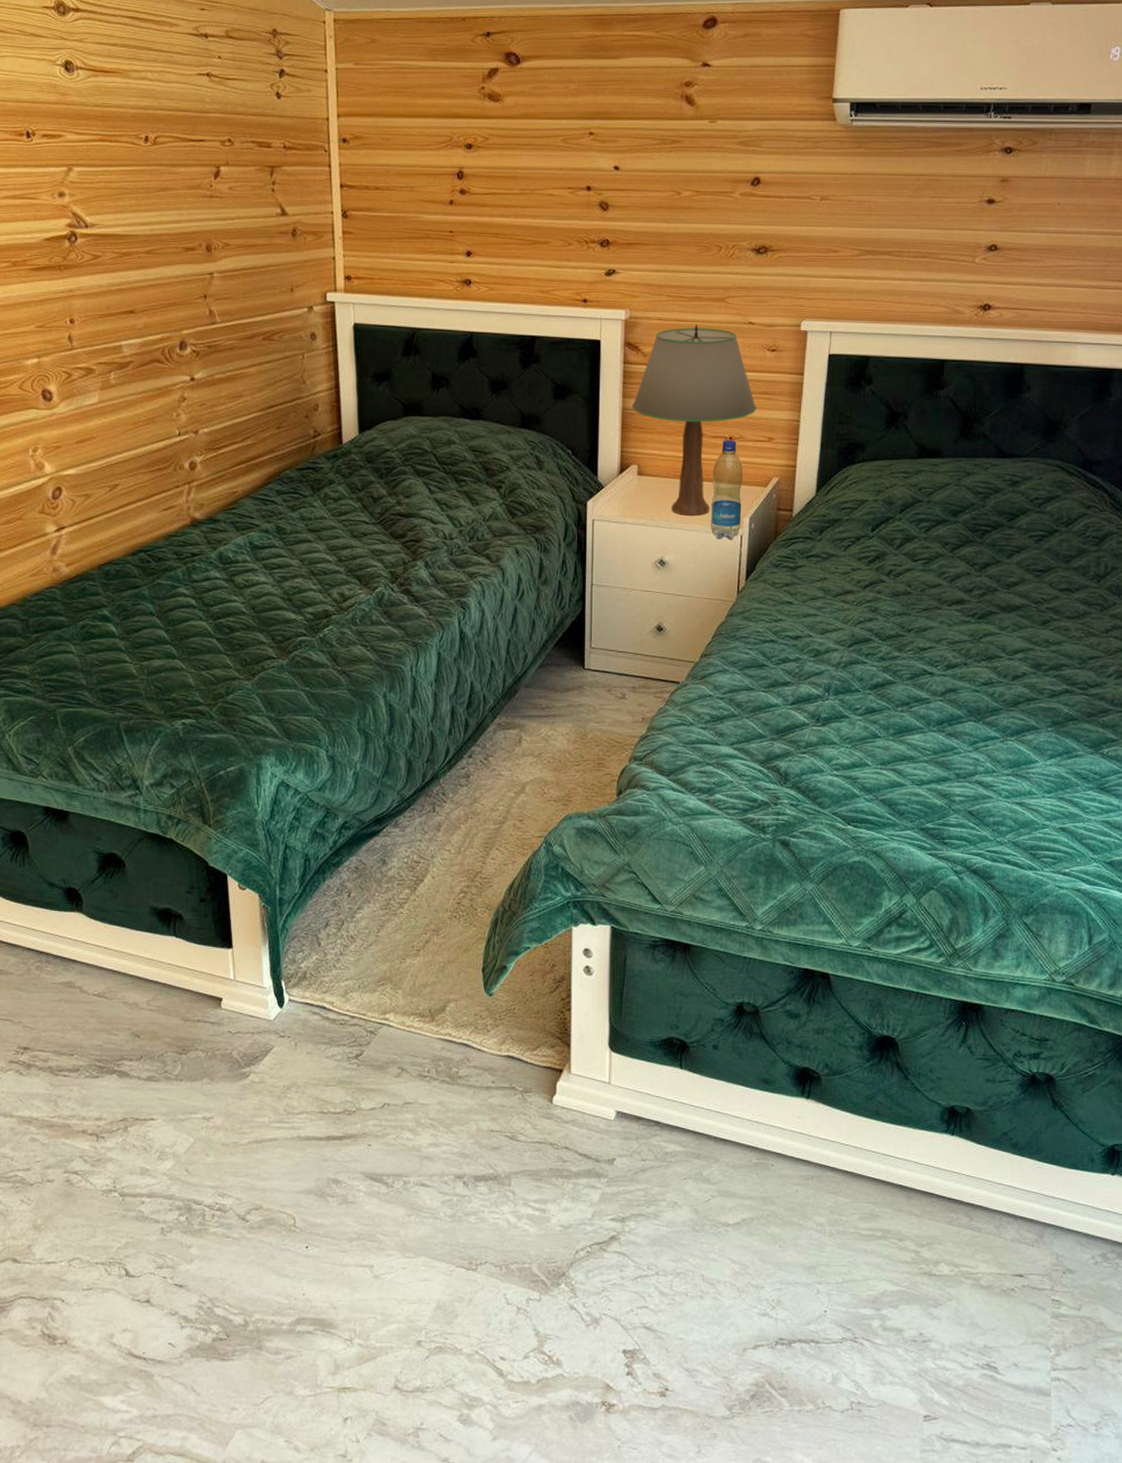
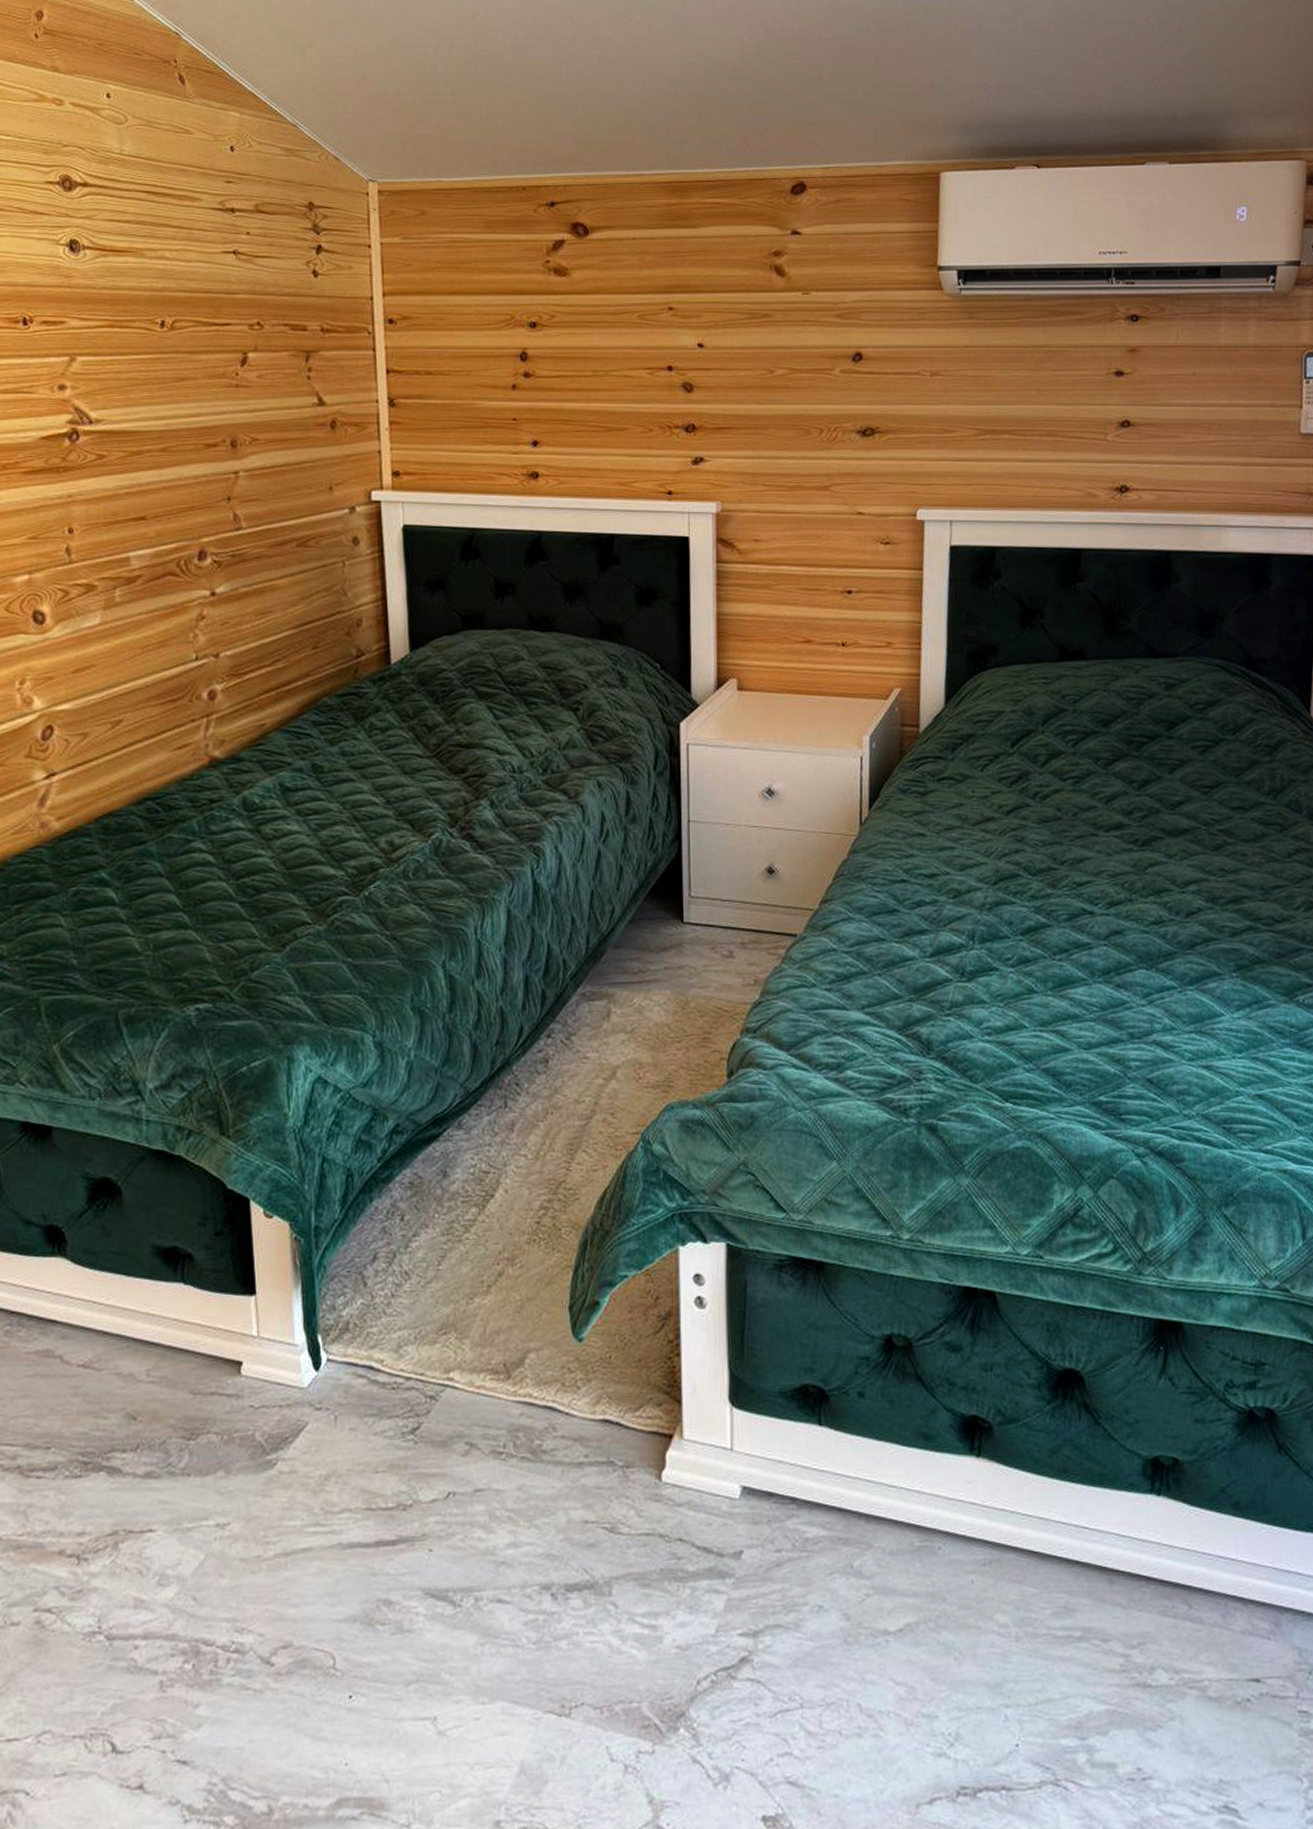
table lamp: present [631,324,757,517] -> none [727,516,872,737]
bottle: present [710,440,743,540] -> none [824,647,860,763]

